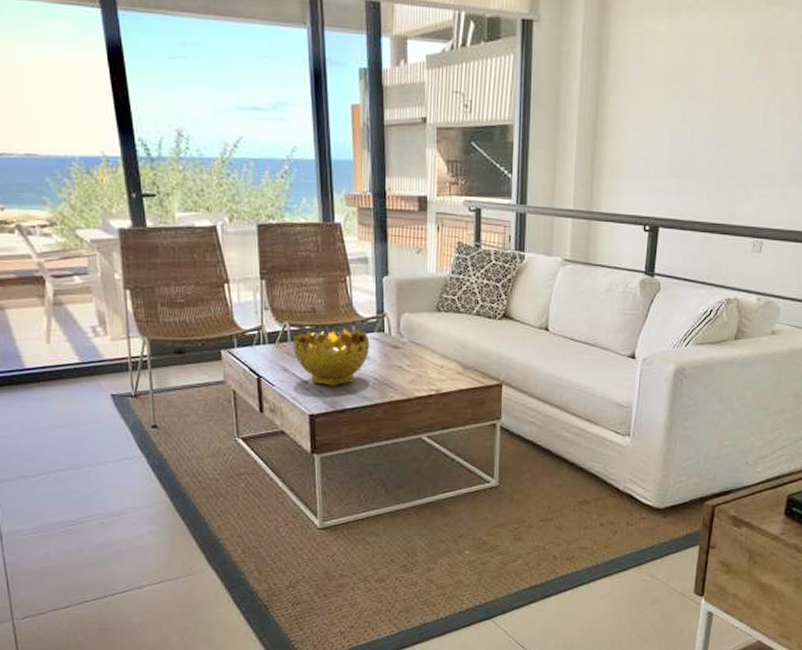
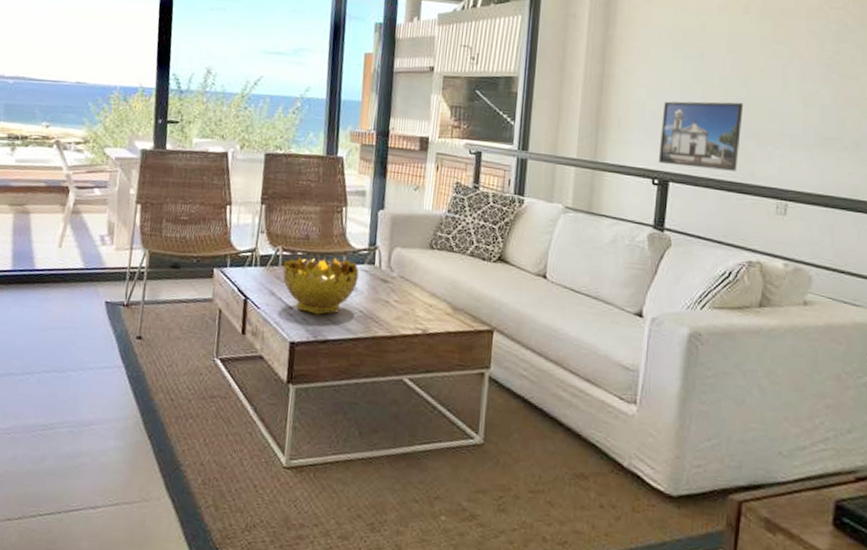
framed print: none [649,142,728,213] -> present [658,101,744,171]

